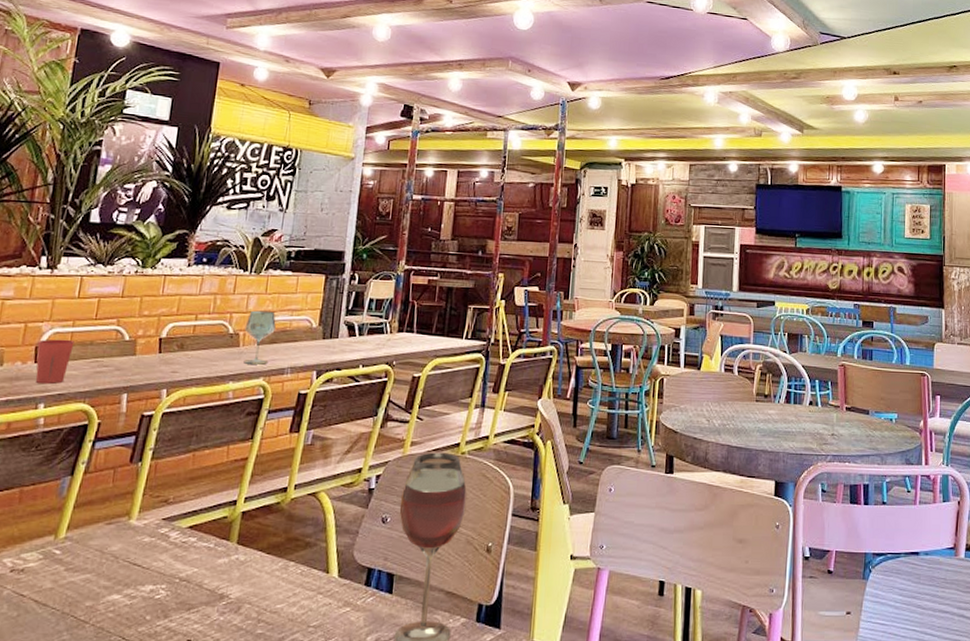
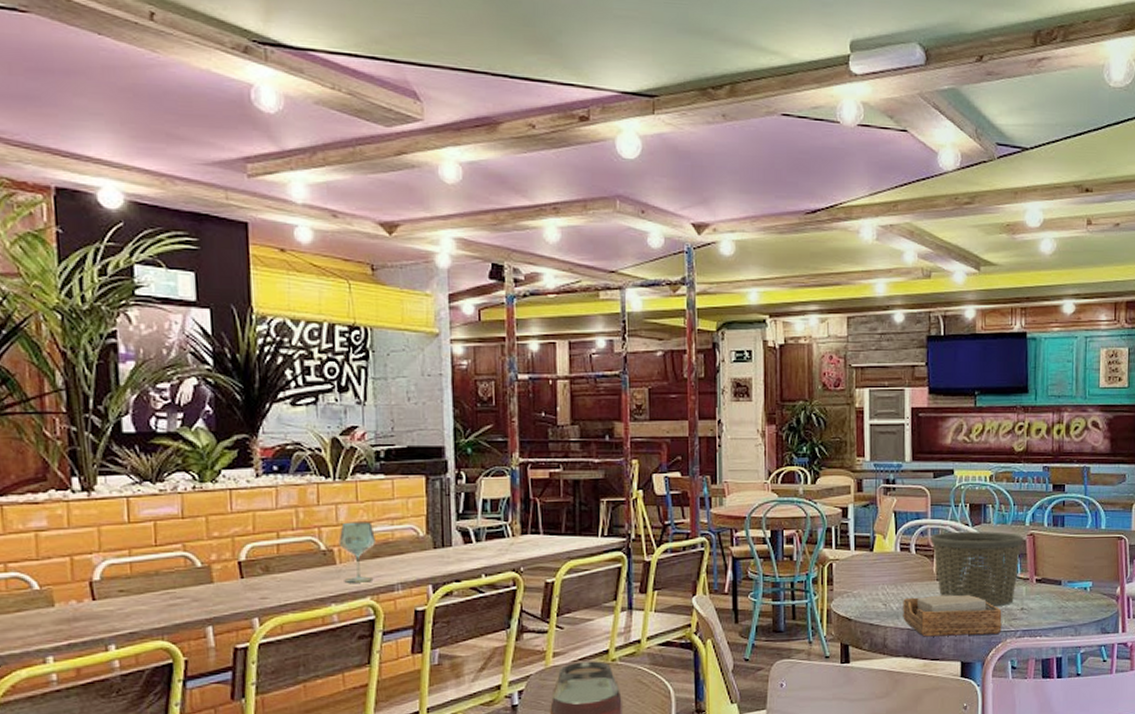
cup: present [35,339,75,385] -> none [90,571,136,624]
napkin holder: none [724,415,814,458] -> present [903,594,1002,637]
basket: none [752,357,836,430] -> present [930,531,1024,606]

